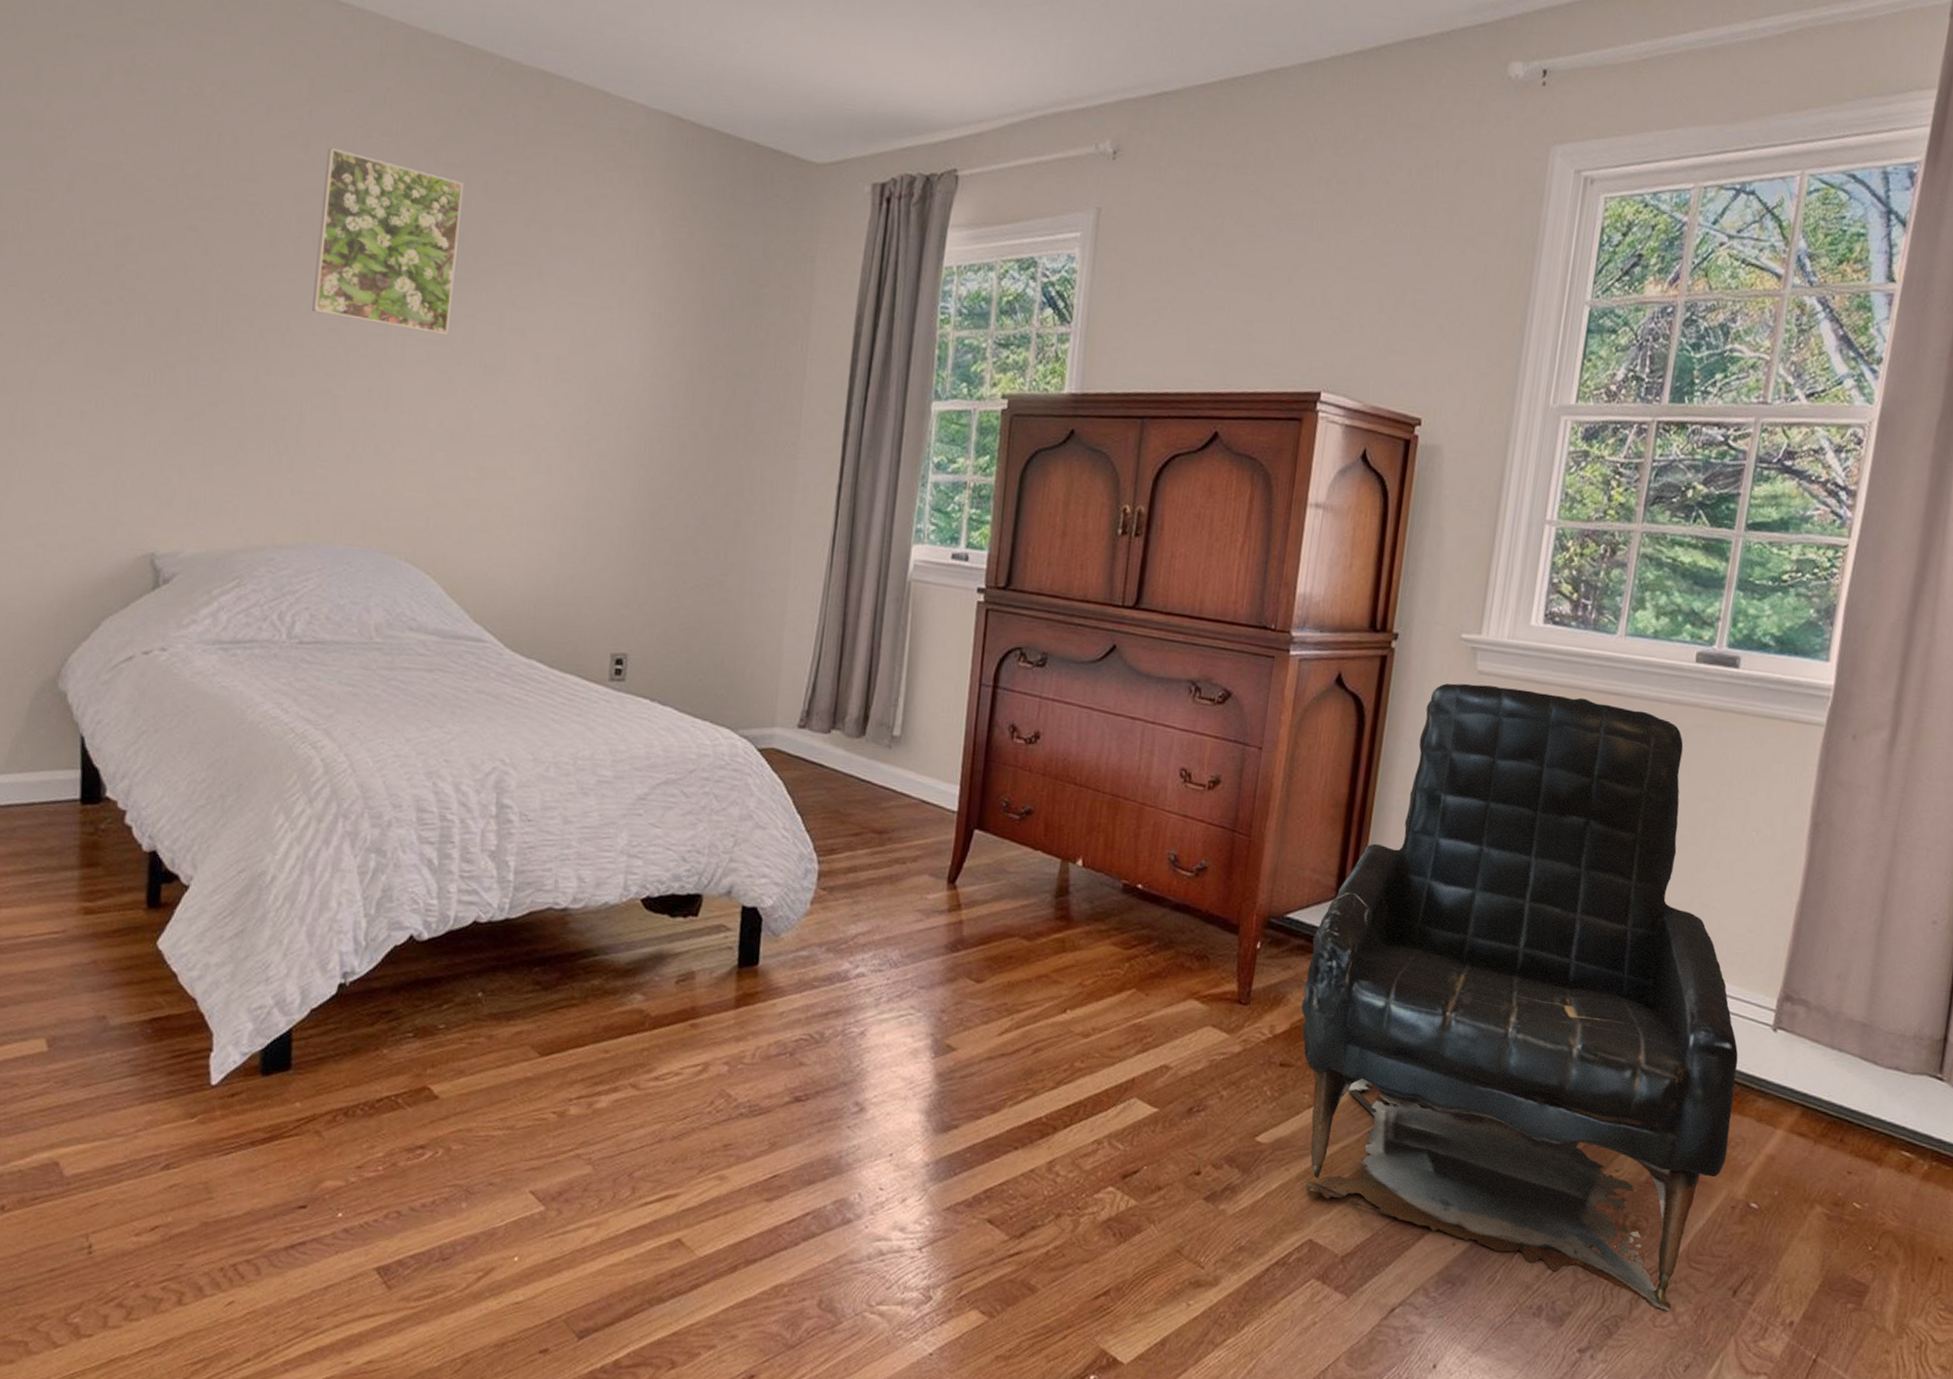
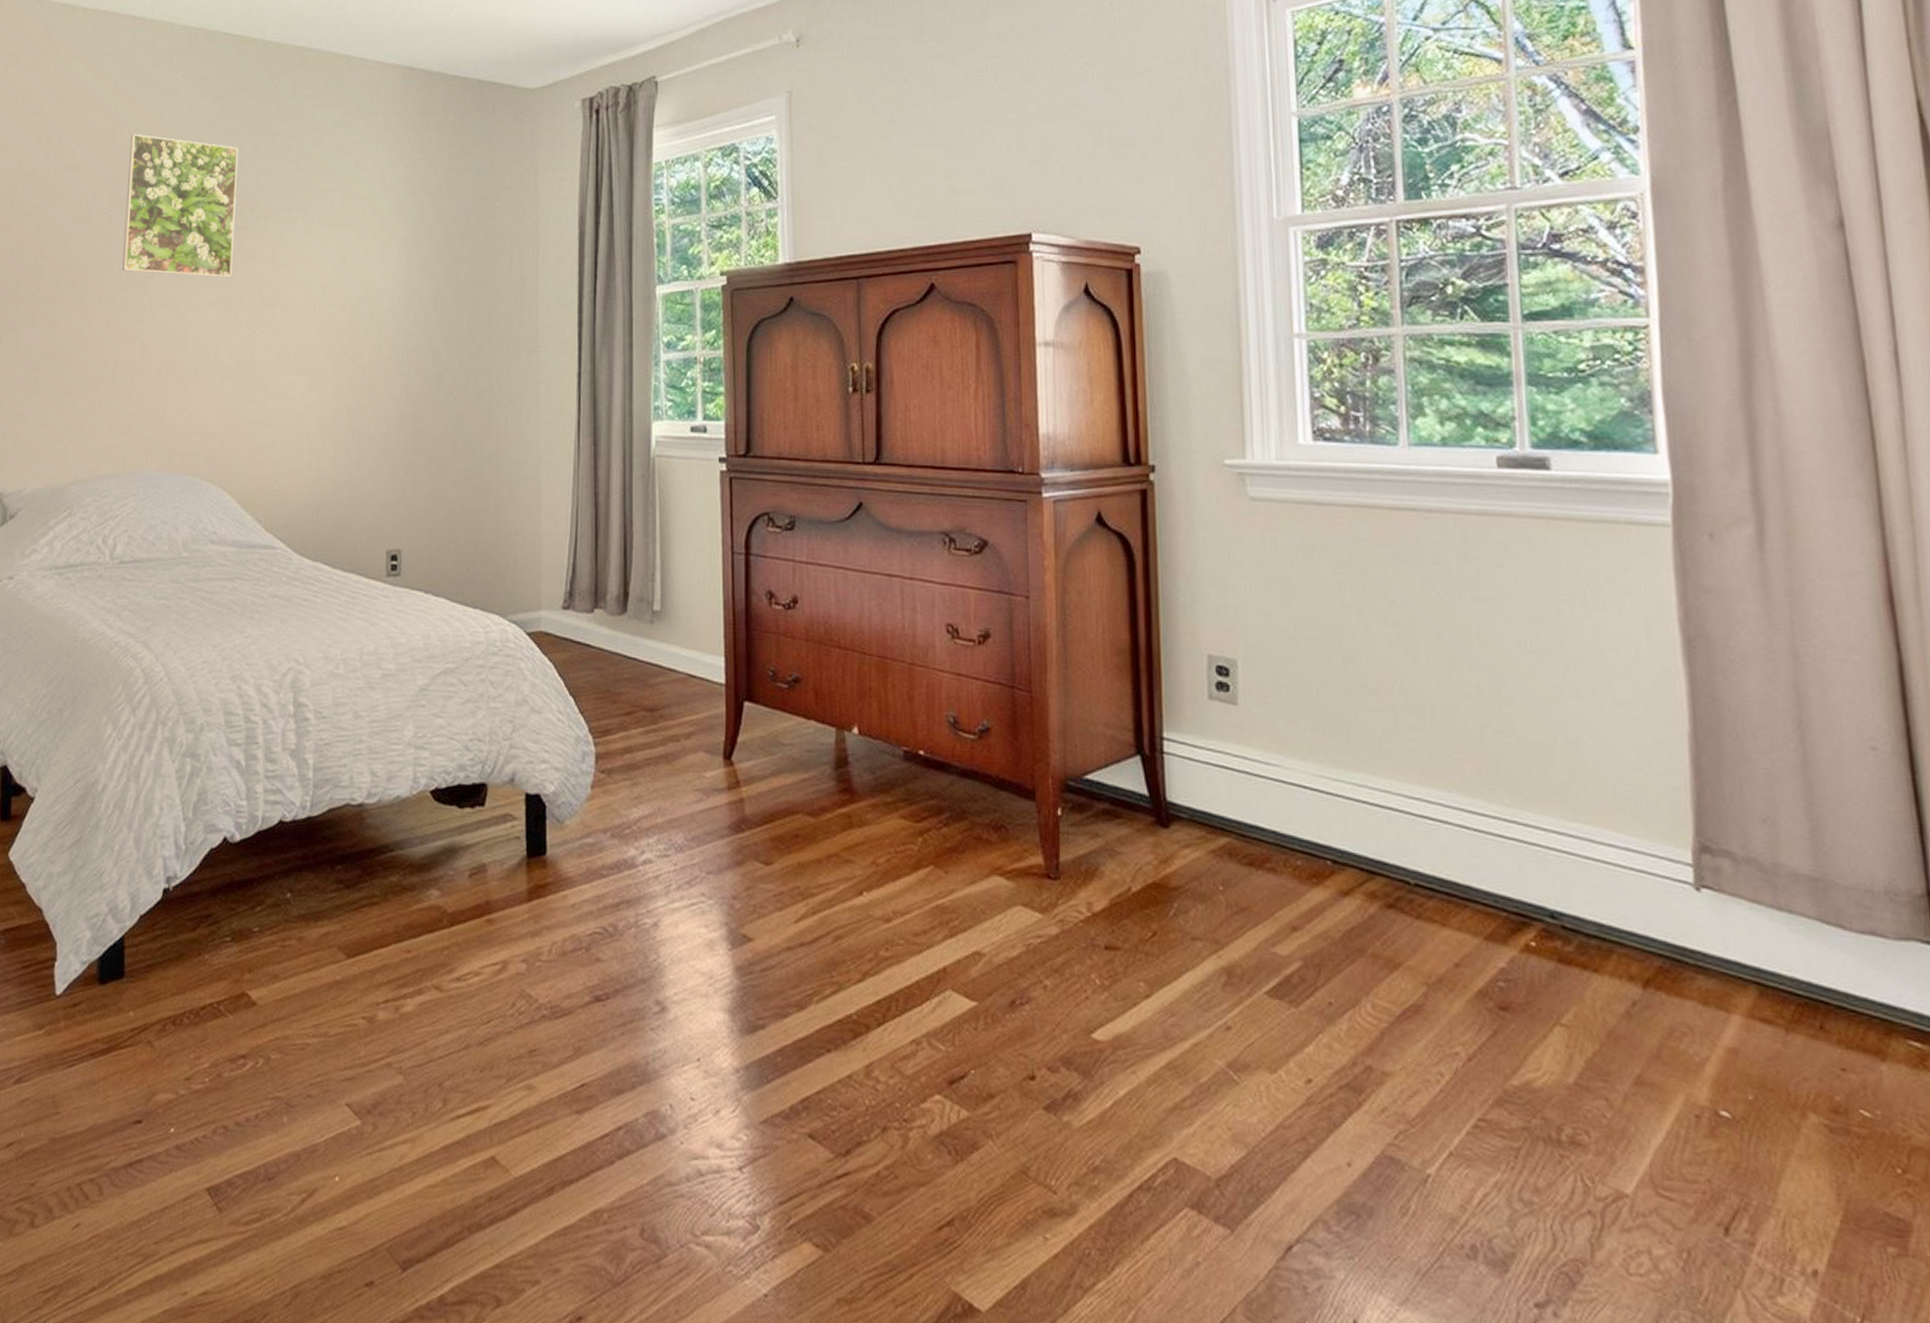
armchair: present [1301,683,1739,1311] -> none [1117,511,1674,1254]

